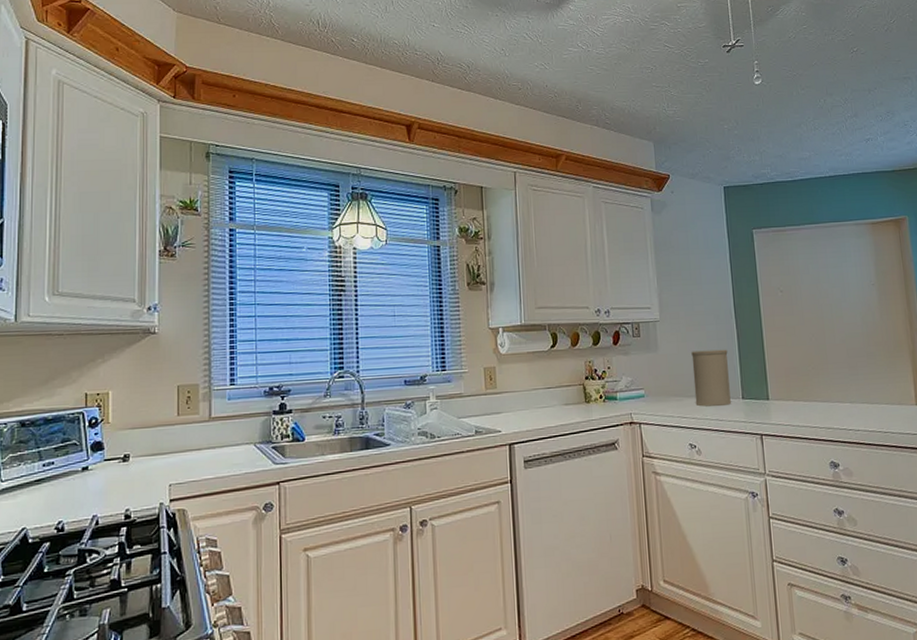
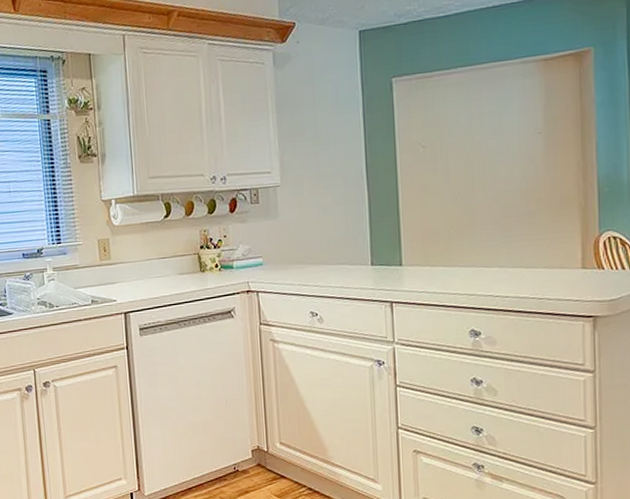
canister: present [691,349,731,407] -> none [315,213,358,274]

